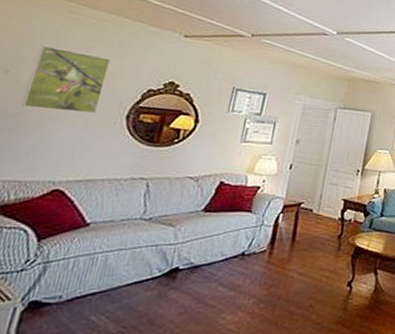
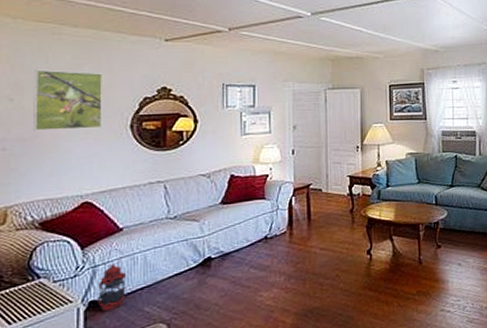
lantern: none [39,245,84,316] -> present [98,249,126,312]

